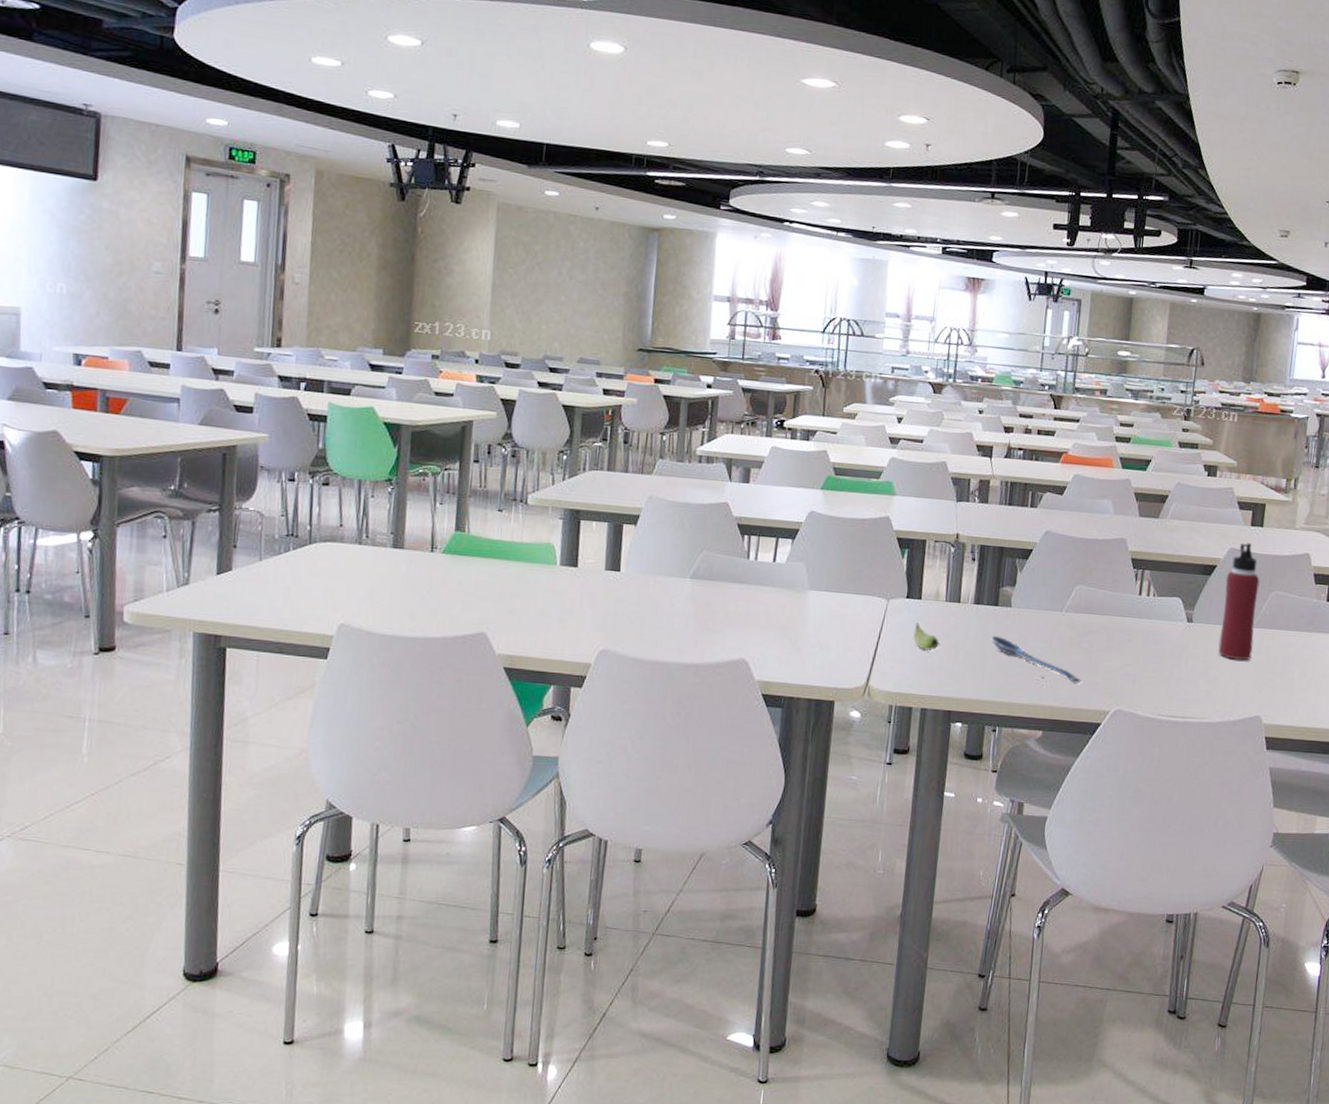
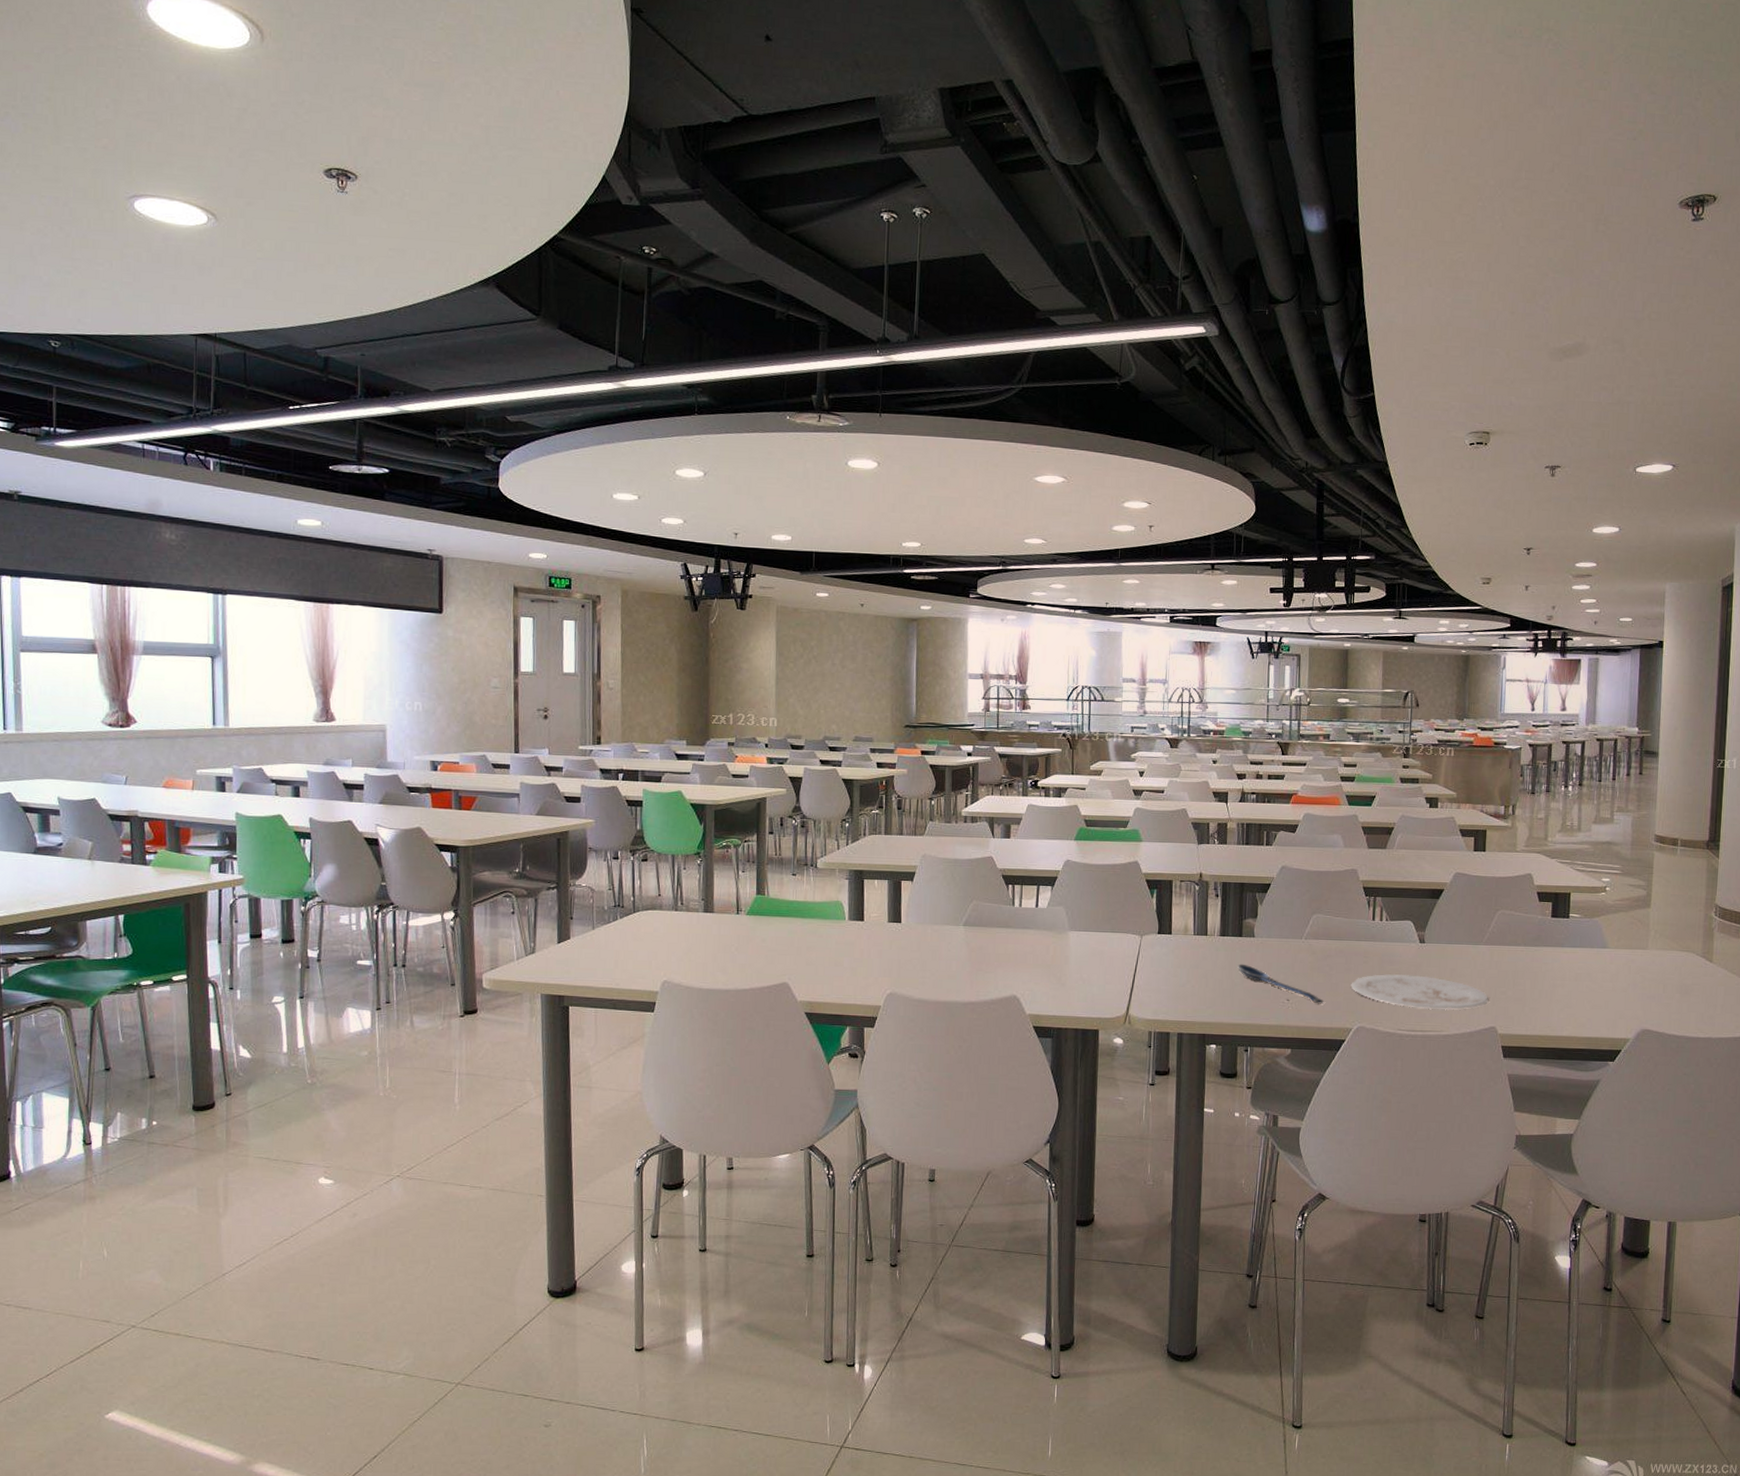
banana: present [913,622,939,651] -> none [1166,955,1190,980]
plate: none [1111,654,1256,696] -> present [1351,973,1489,1010]
water bottle: present [1218,542,1260,661] -> none [1451,866,1486,976]

